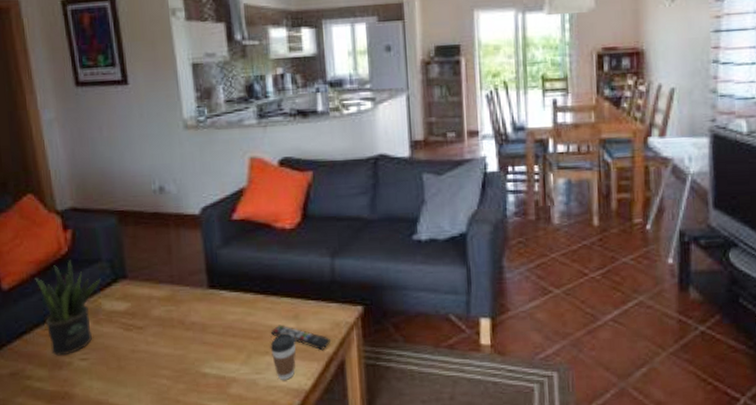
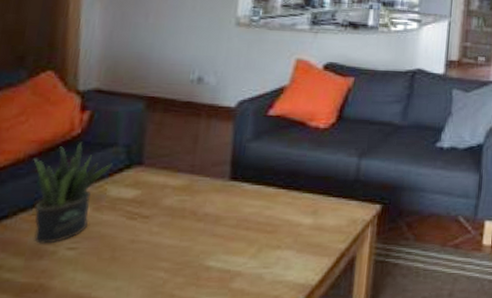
remote control: present [270,324,332,351] -> none [286,219,346,246]
coffee cup: present [270,333,297,380] -> none [283,228,311,275]

